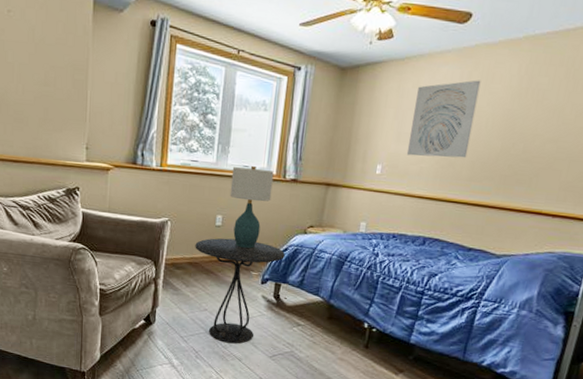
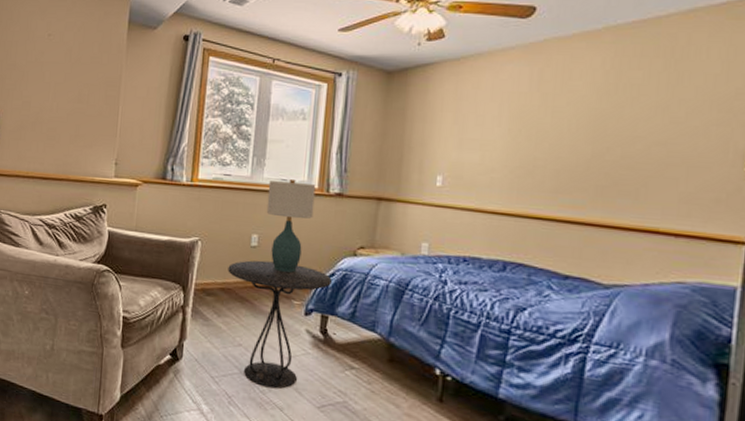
wall art: present [406,80,481,158] -> none [471,77,556,167]

